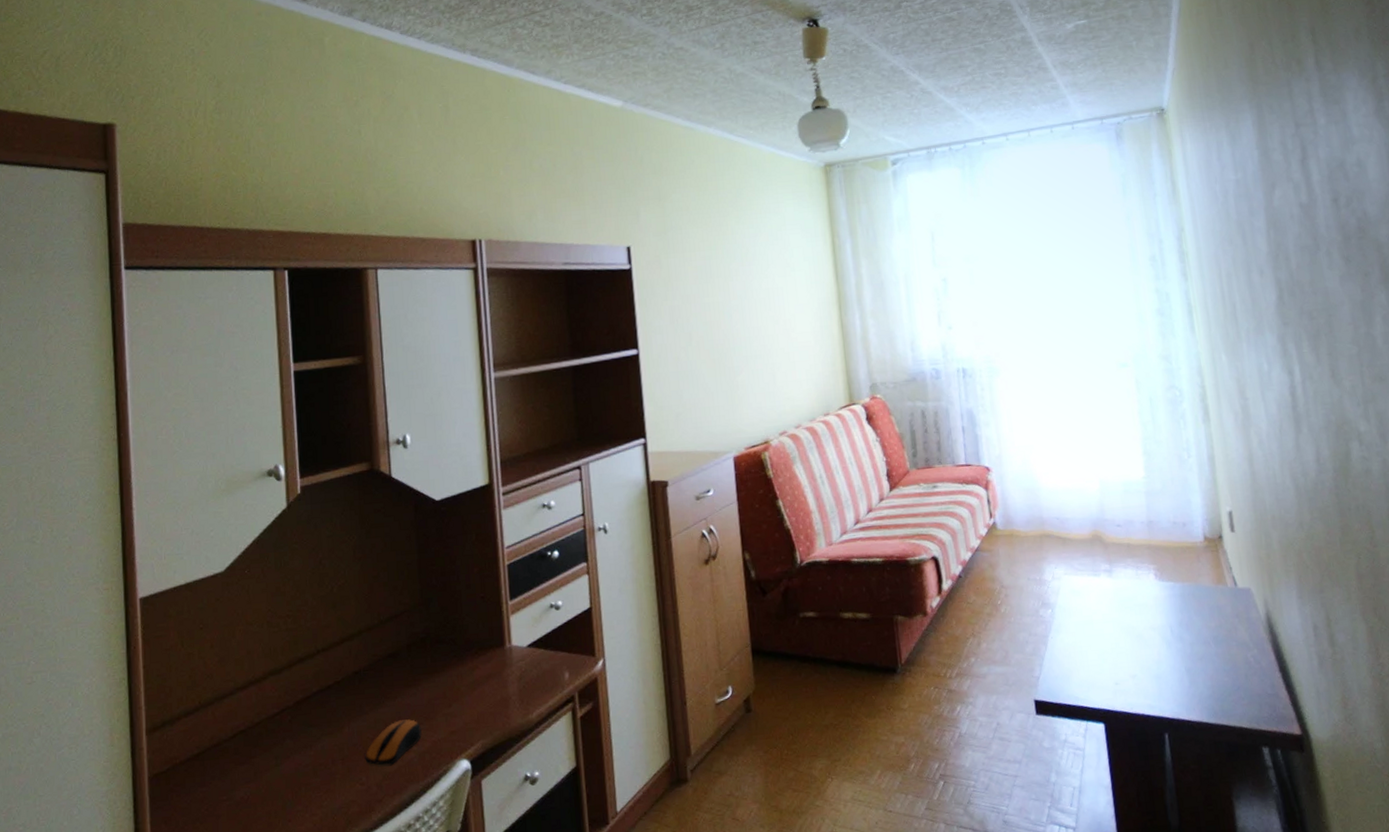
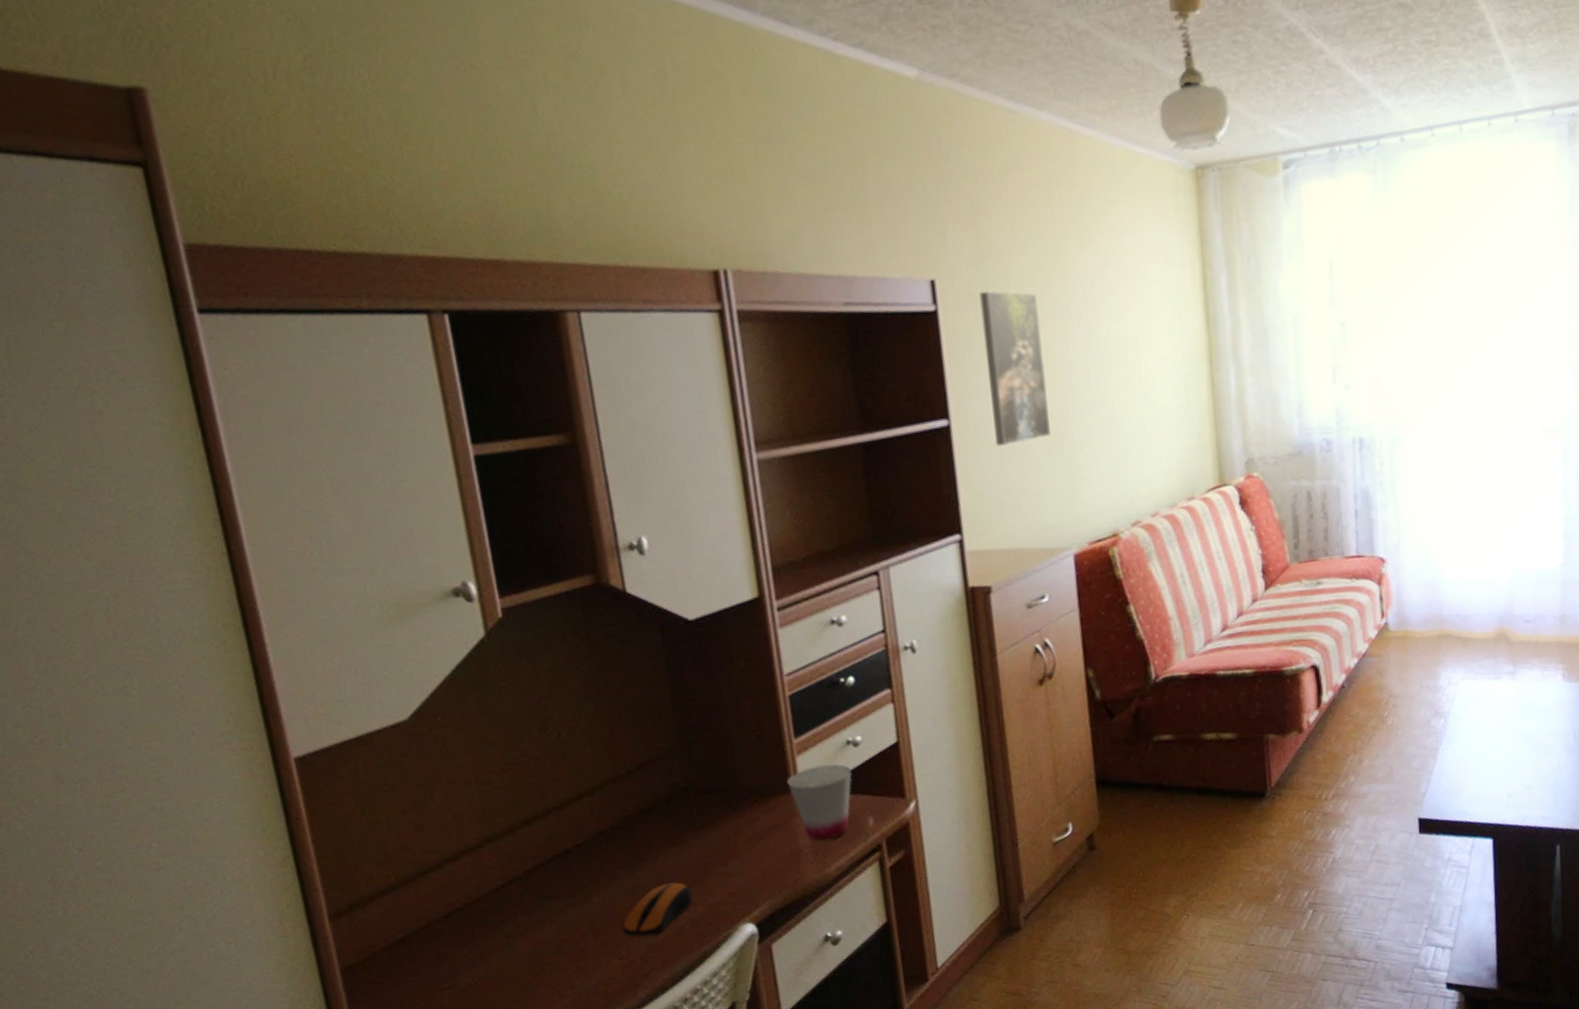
cup: none [502,624,553,690] -> present [787,764,852,841]
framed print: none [662,254,715,371] -> present [979,290,1051,447]

